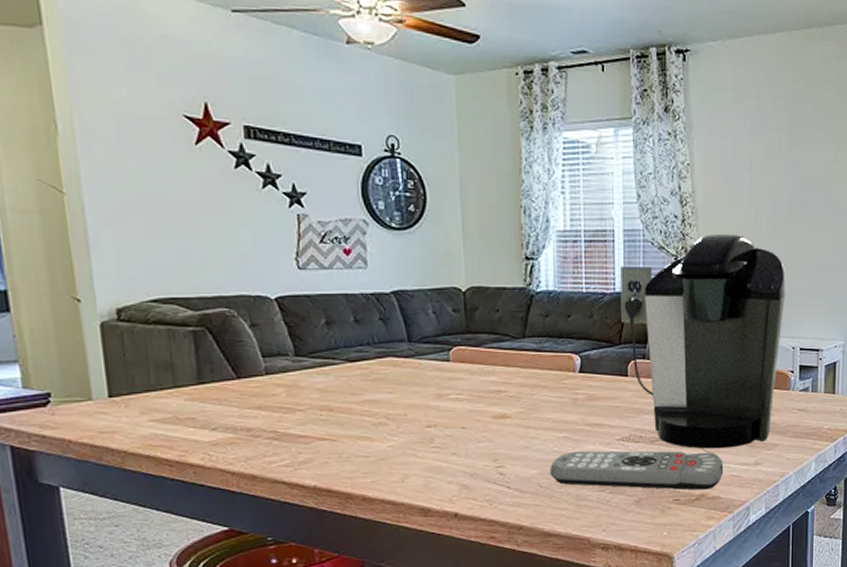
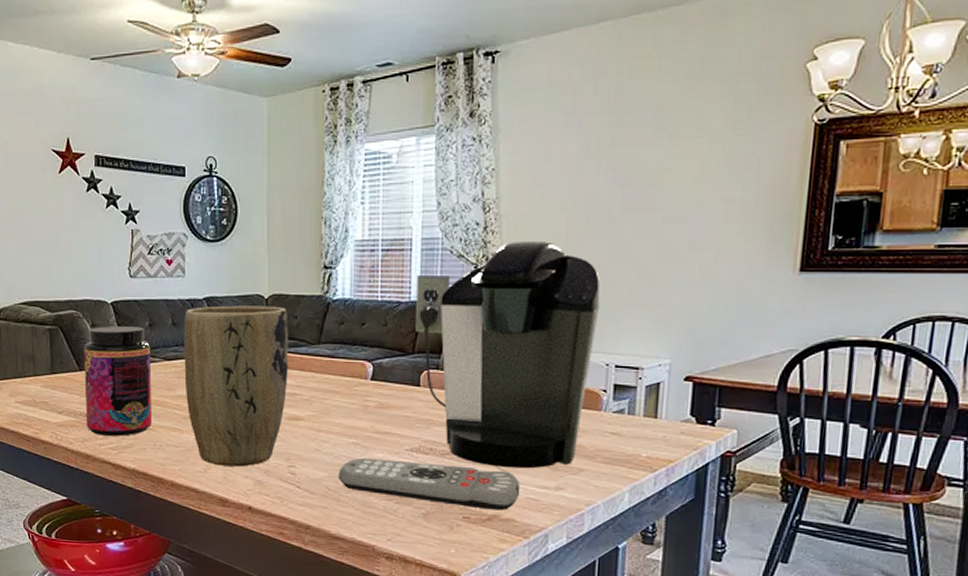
jar: none [242,325,335,452] -> present [84,326,152,436]
plant pot: none [368,299,492,473] -> present [183,305,289,467]

